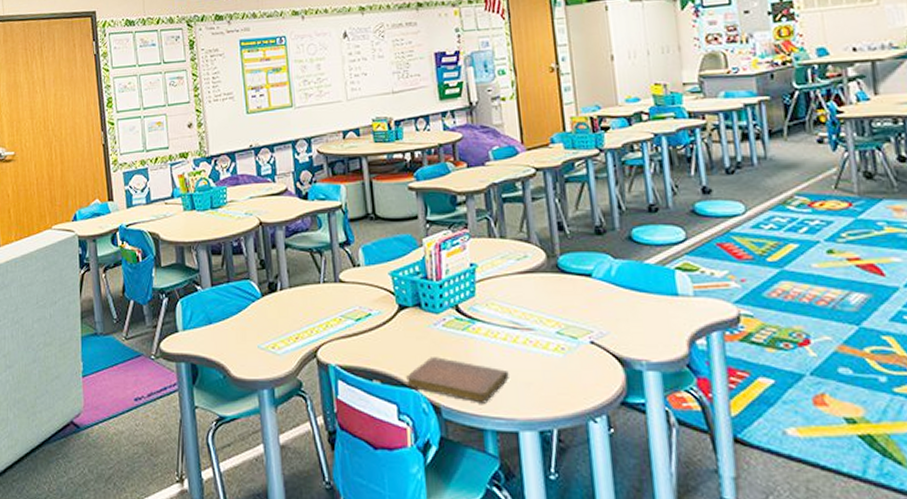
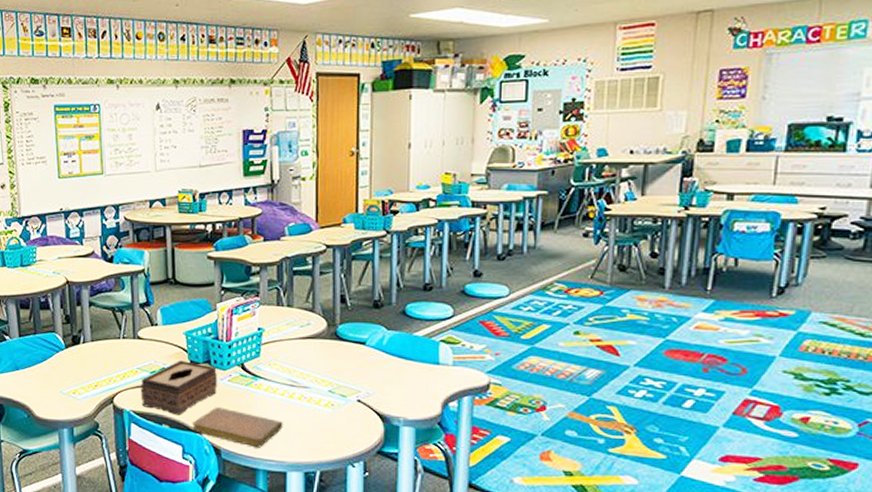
tissue box: none [345,305,432,369] -> present [140,360,218,416]

